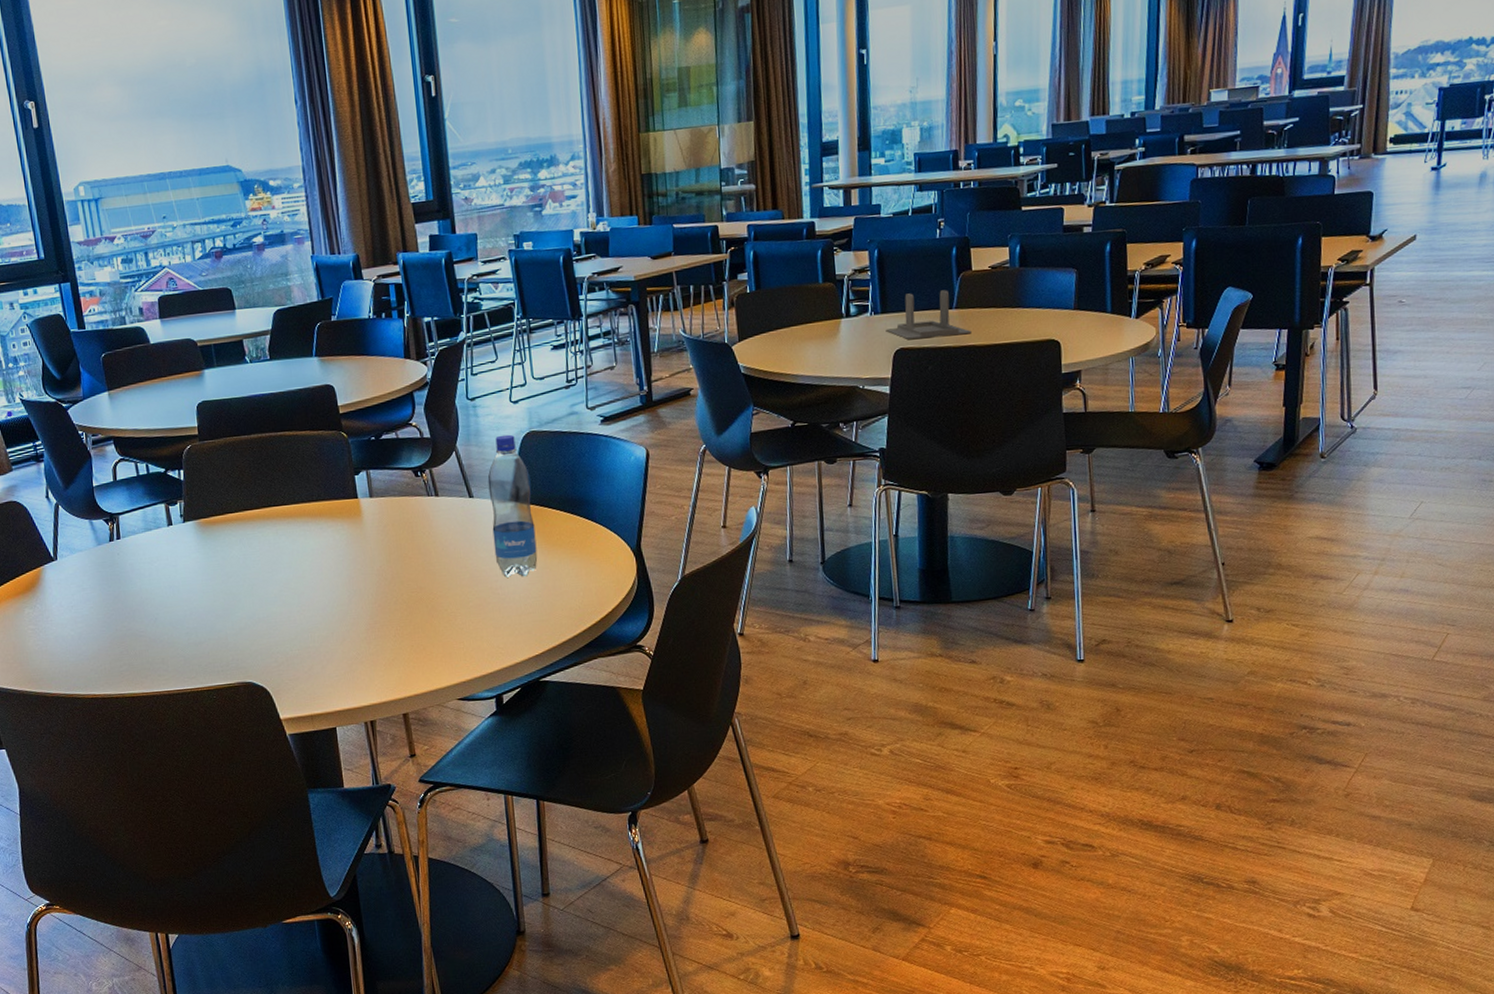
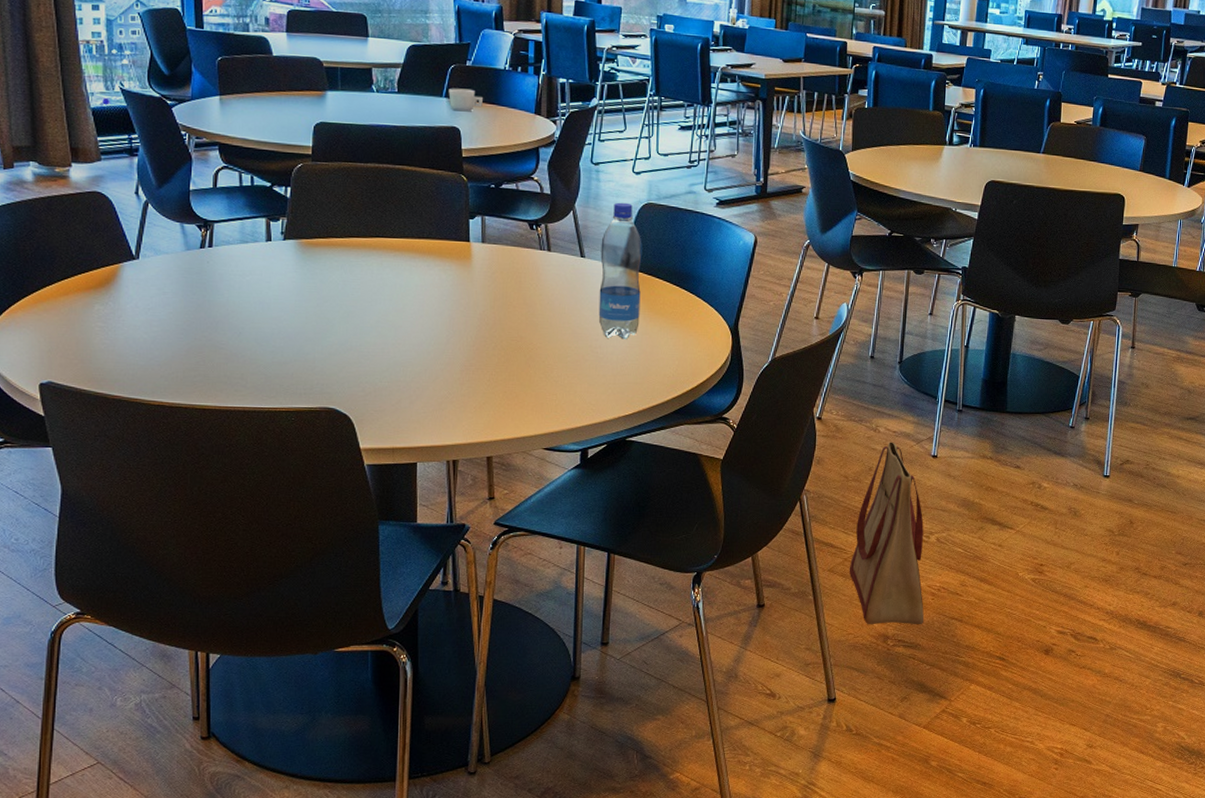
cup: none [318,344,353,369] -> present [448,88,484,112]
shopping bag: none [795,650,888,851] -> present [849,442,924,625]
napkin holder: present [886,290,972,340] -> none [981,133,1053,178]

